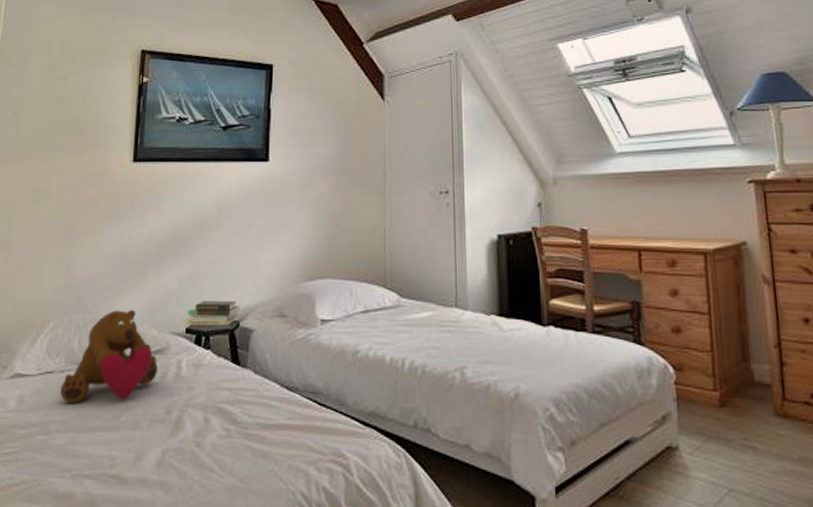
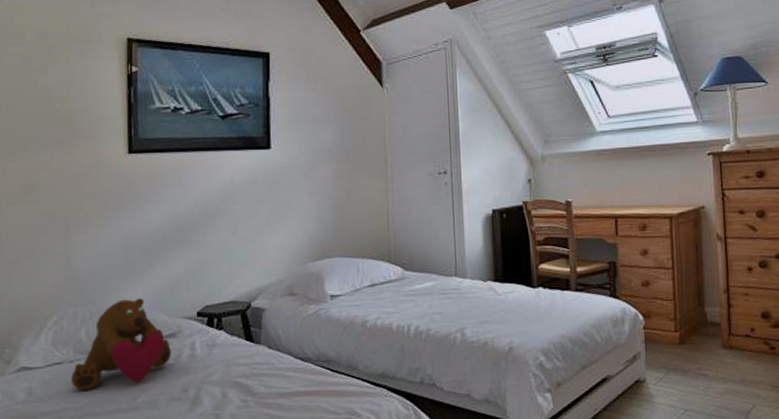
books: present [185,300,240,326] -> none [195,283,251,310]

